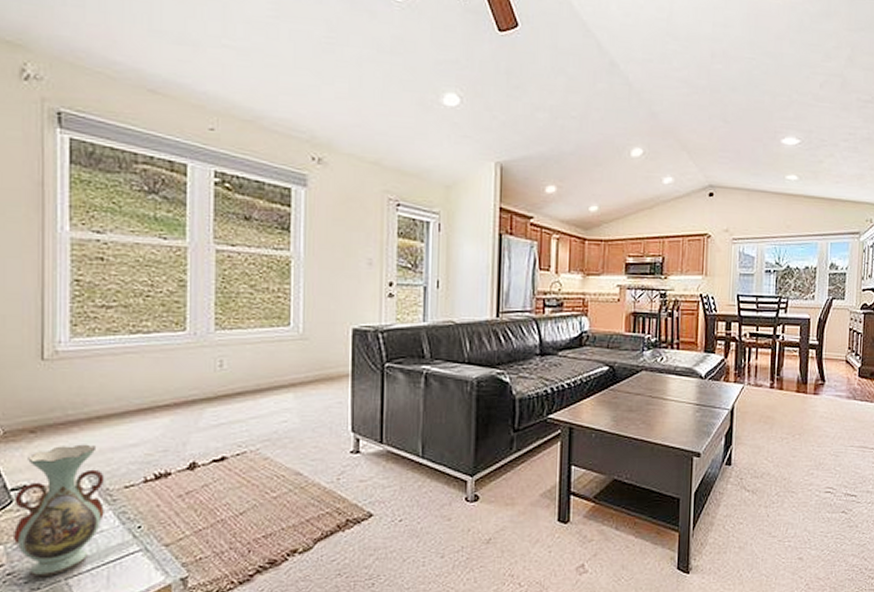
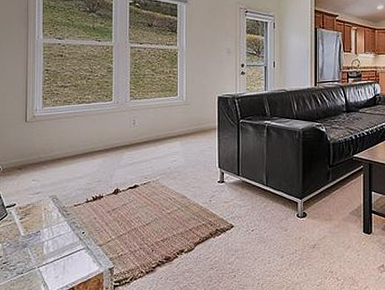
decorative vase: present [14,444,104,578] -> none [8,177,62,266]

